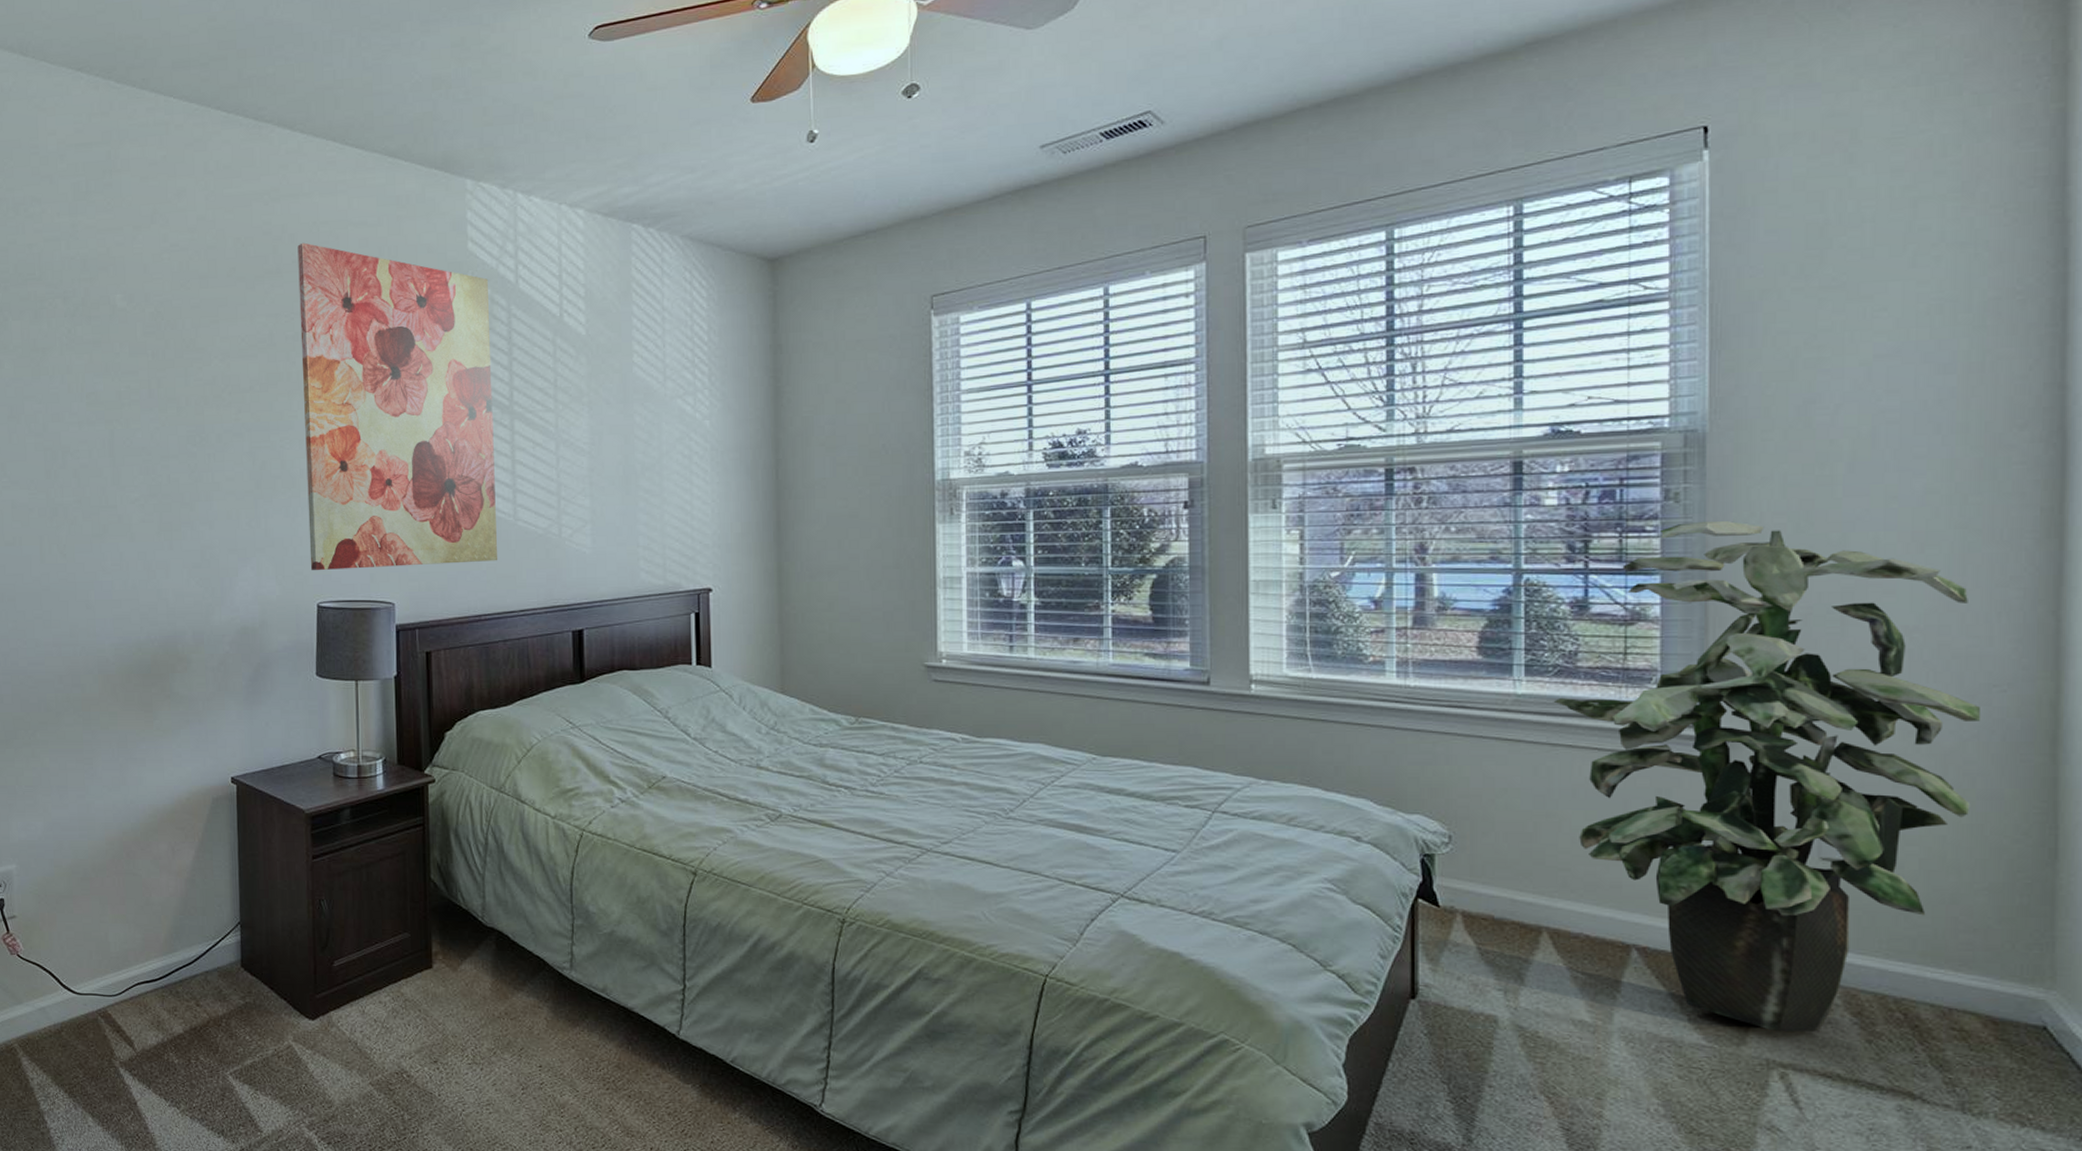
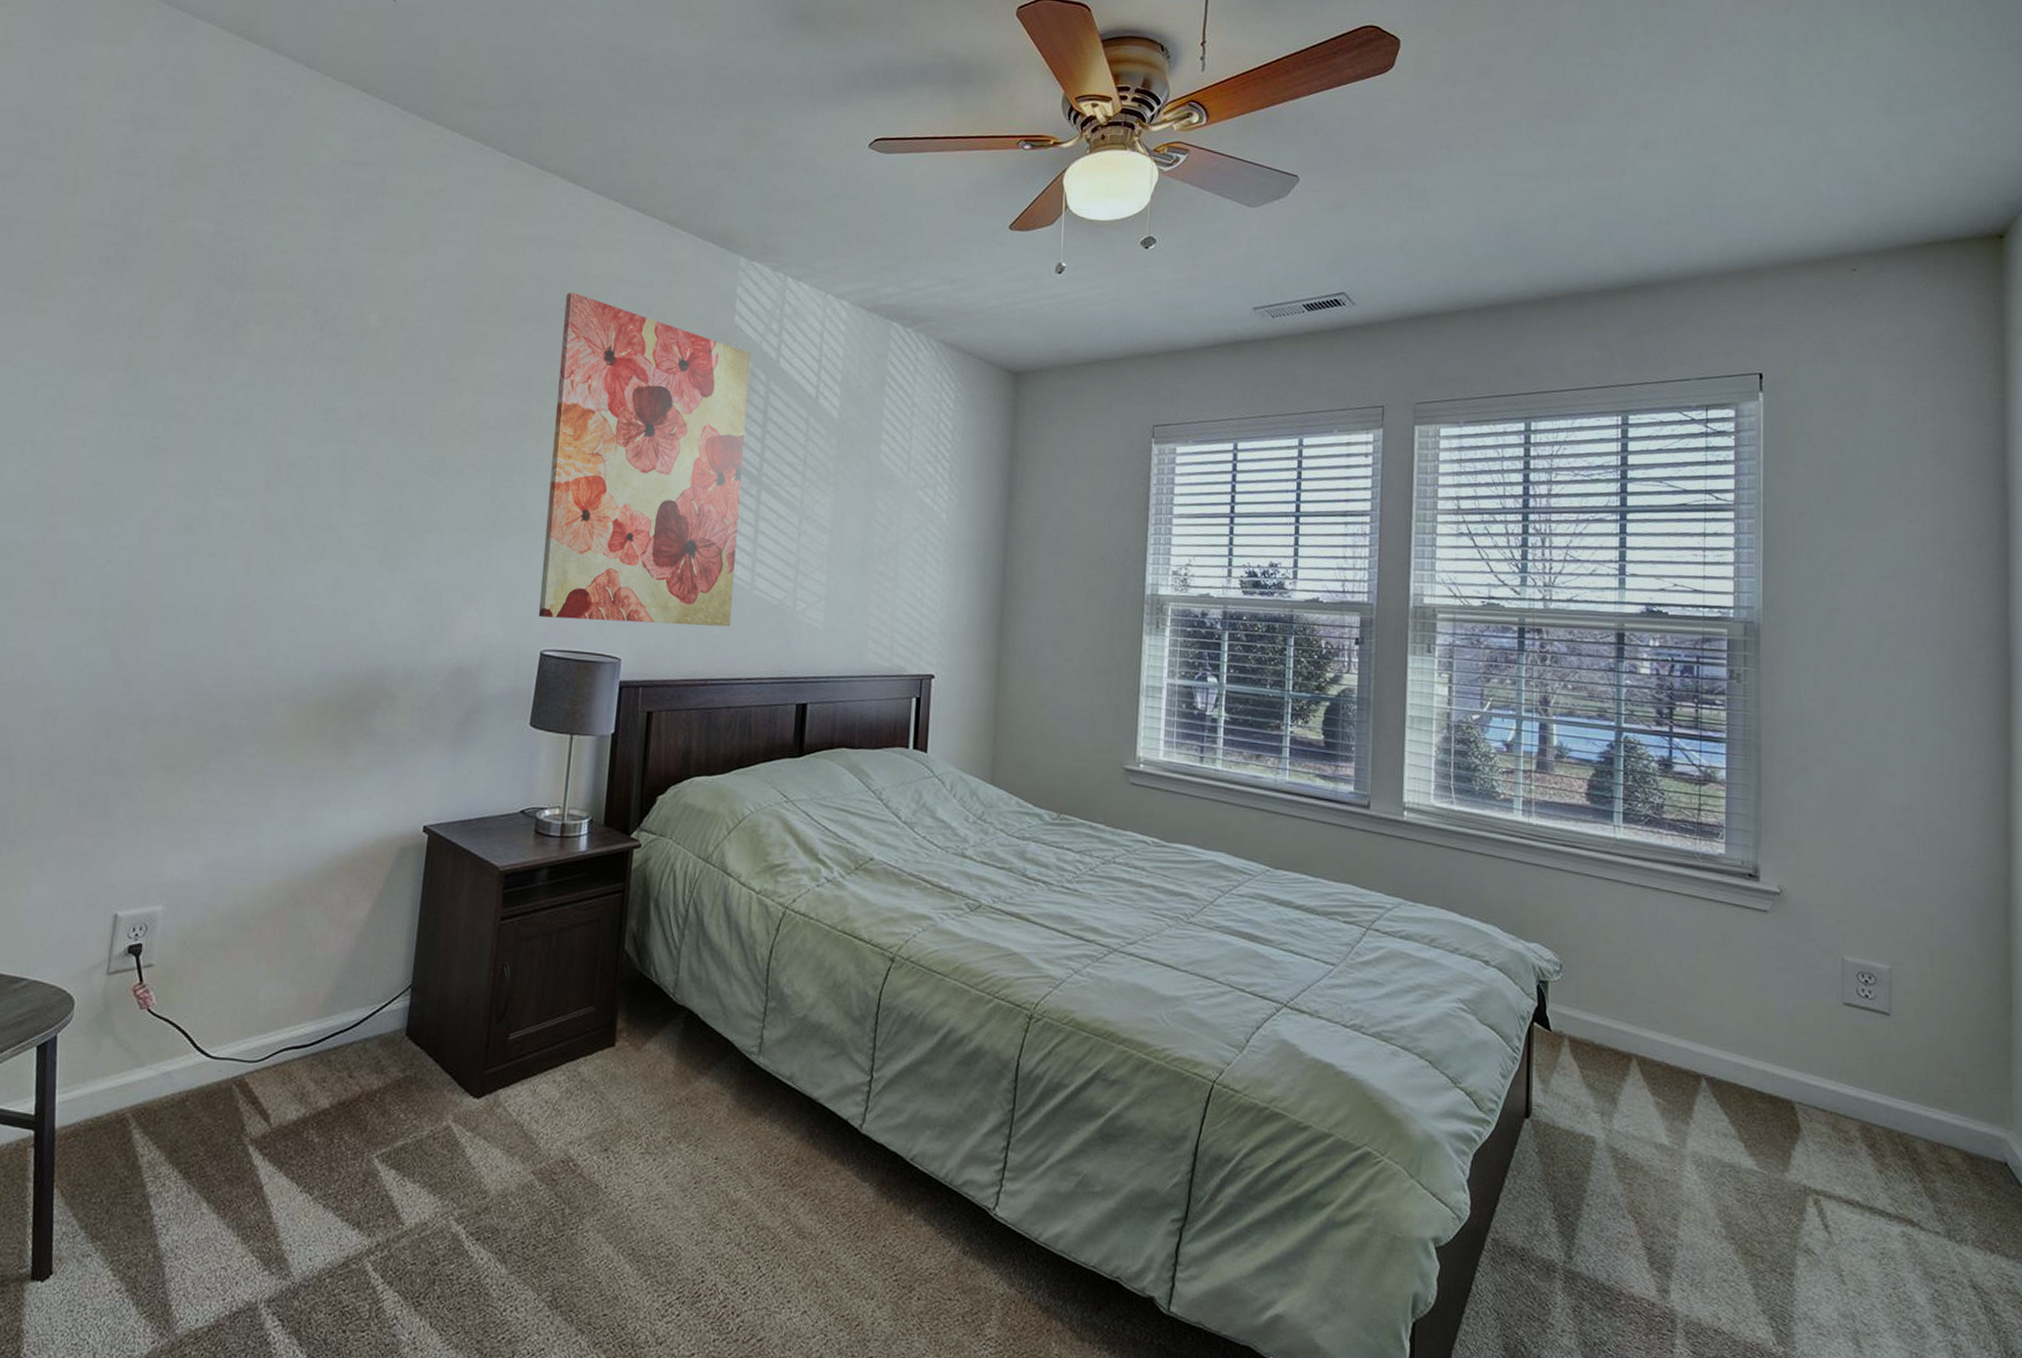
indoor plant: present [1553,520,1981,1032] -> none [1644,700,1957,1162]

